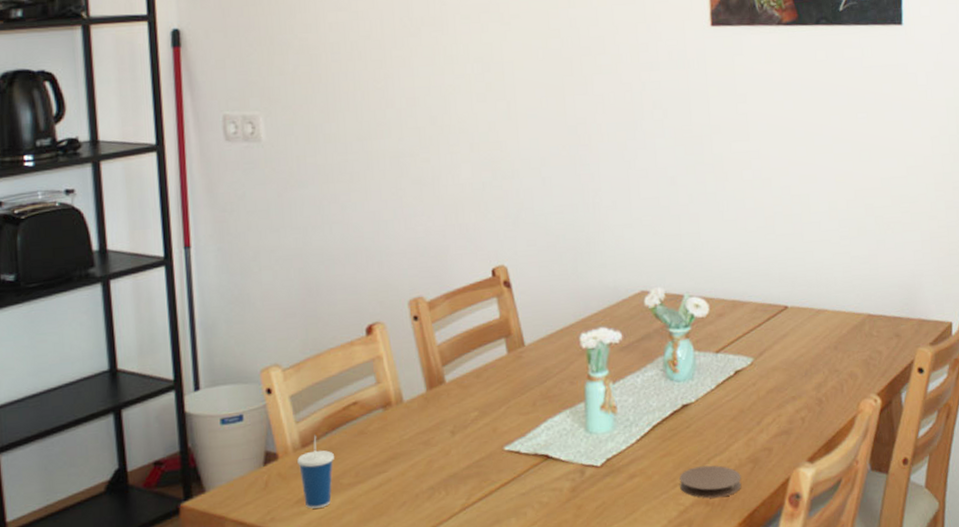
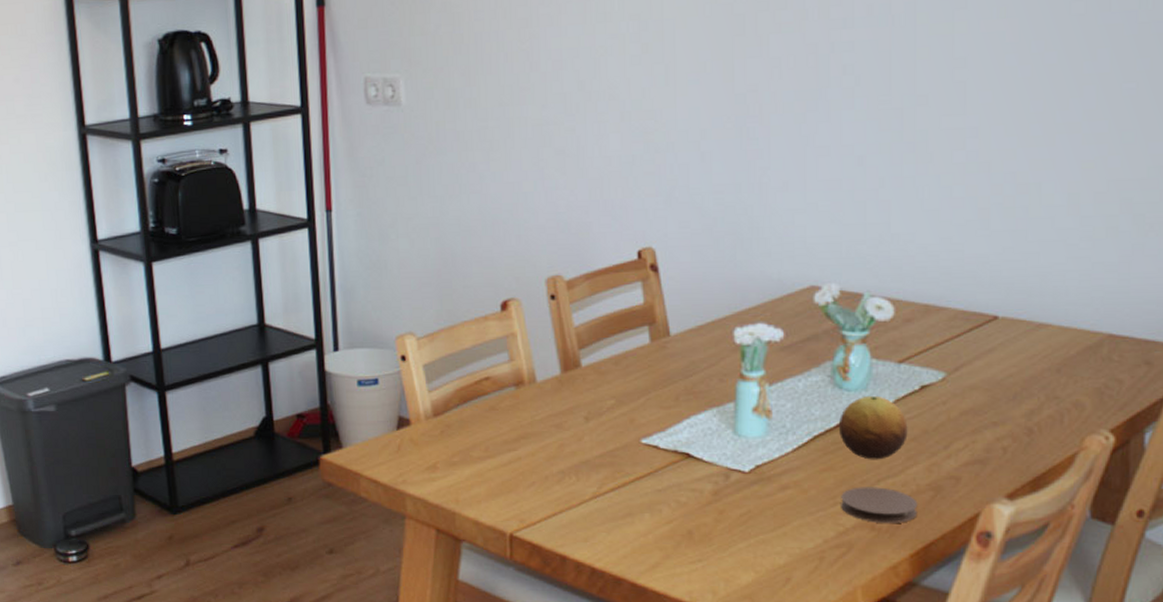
cup: present [297,435,334,509] -> none [429,406,465,477]
fruit: none [672,383,728,442] -> present [838,395,908,460]

